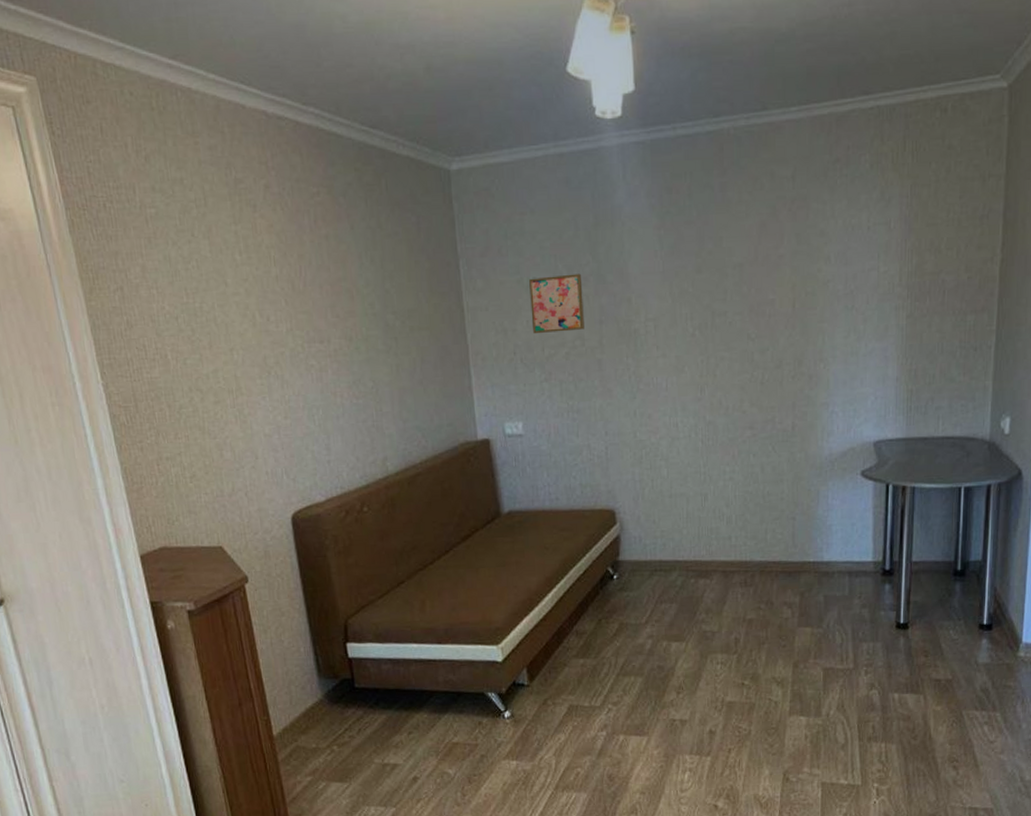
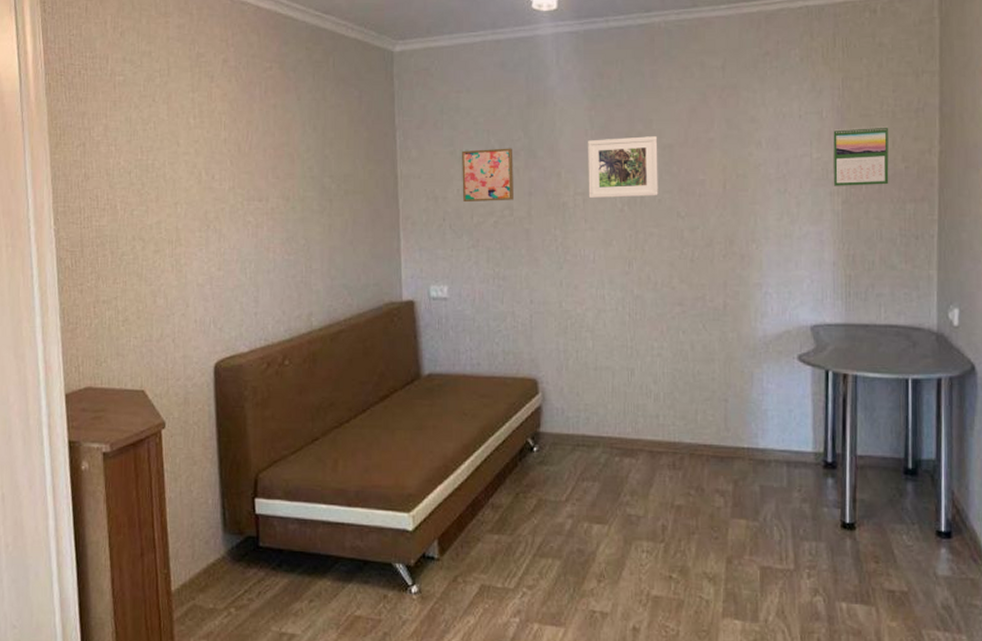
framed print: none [658,255,729,325] -> present [588,136,658,199]
calendar: none [900,234,953,300] -> present [833,125,889,186]

